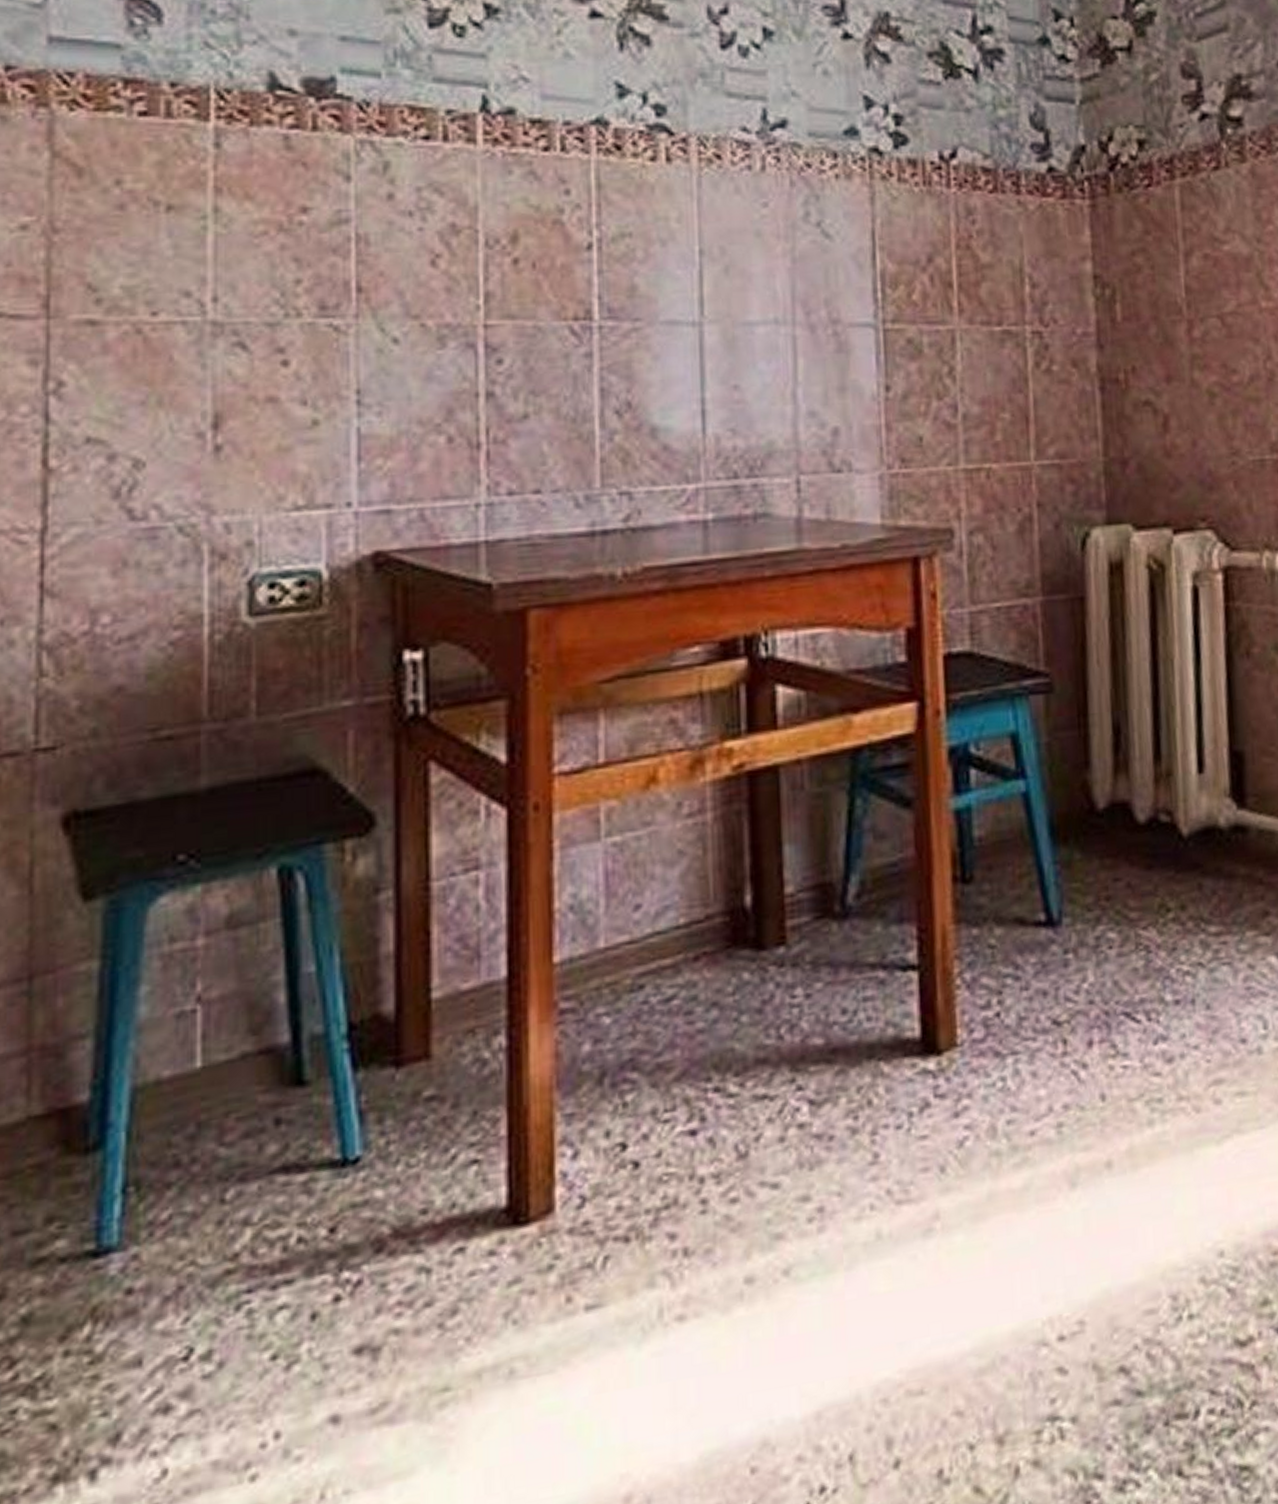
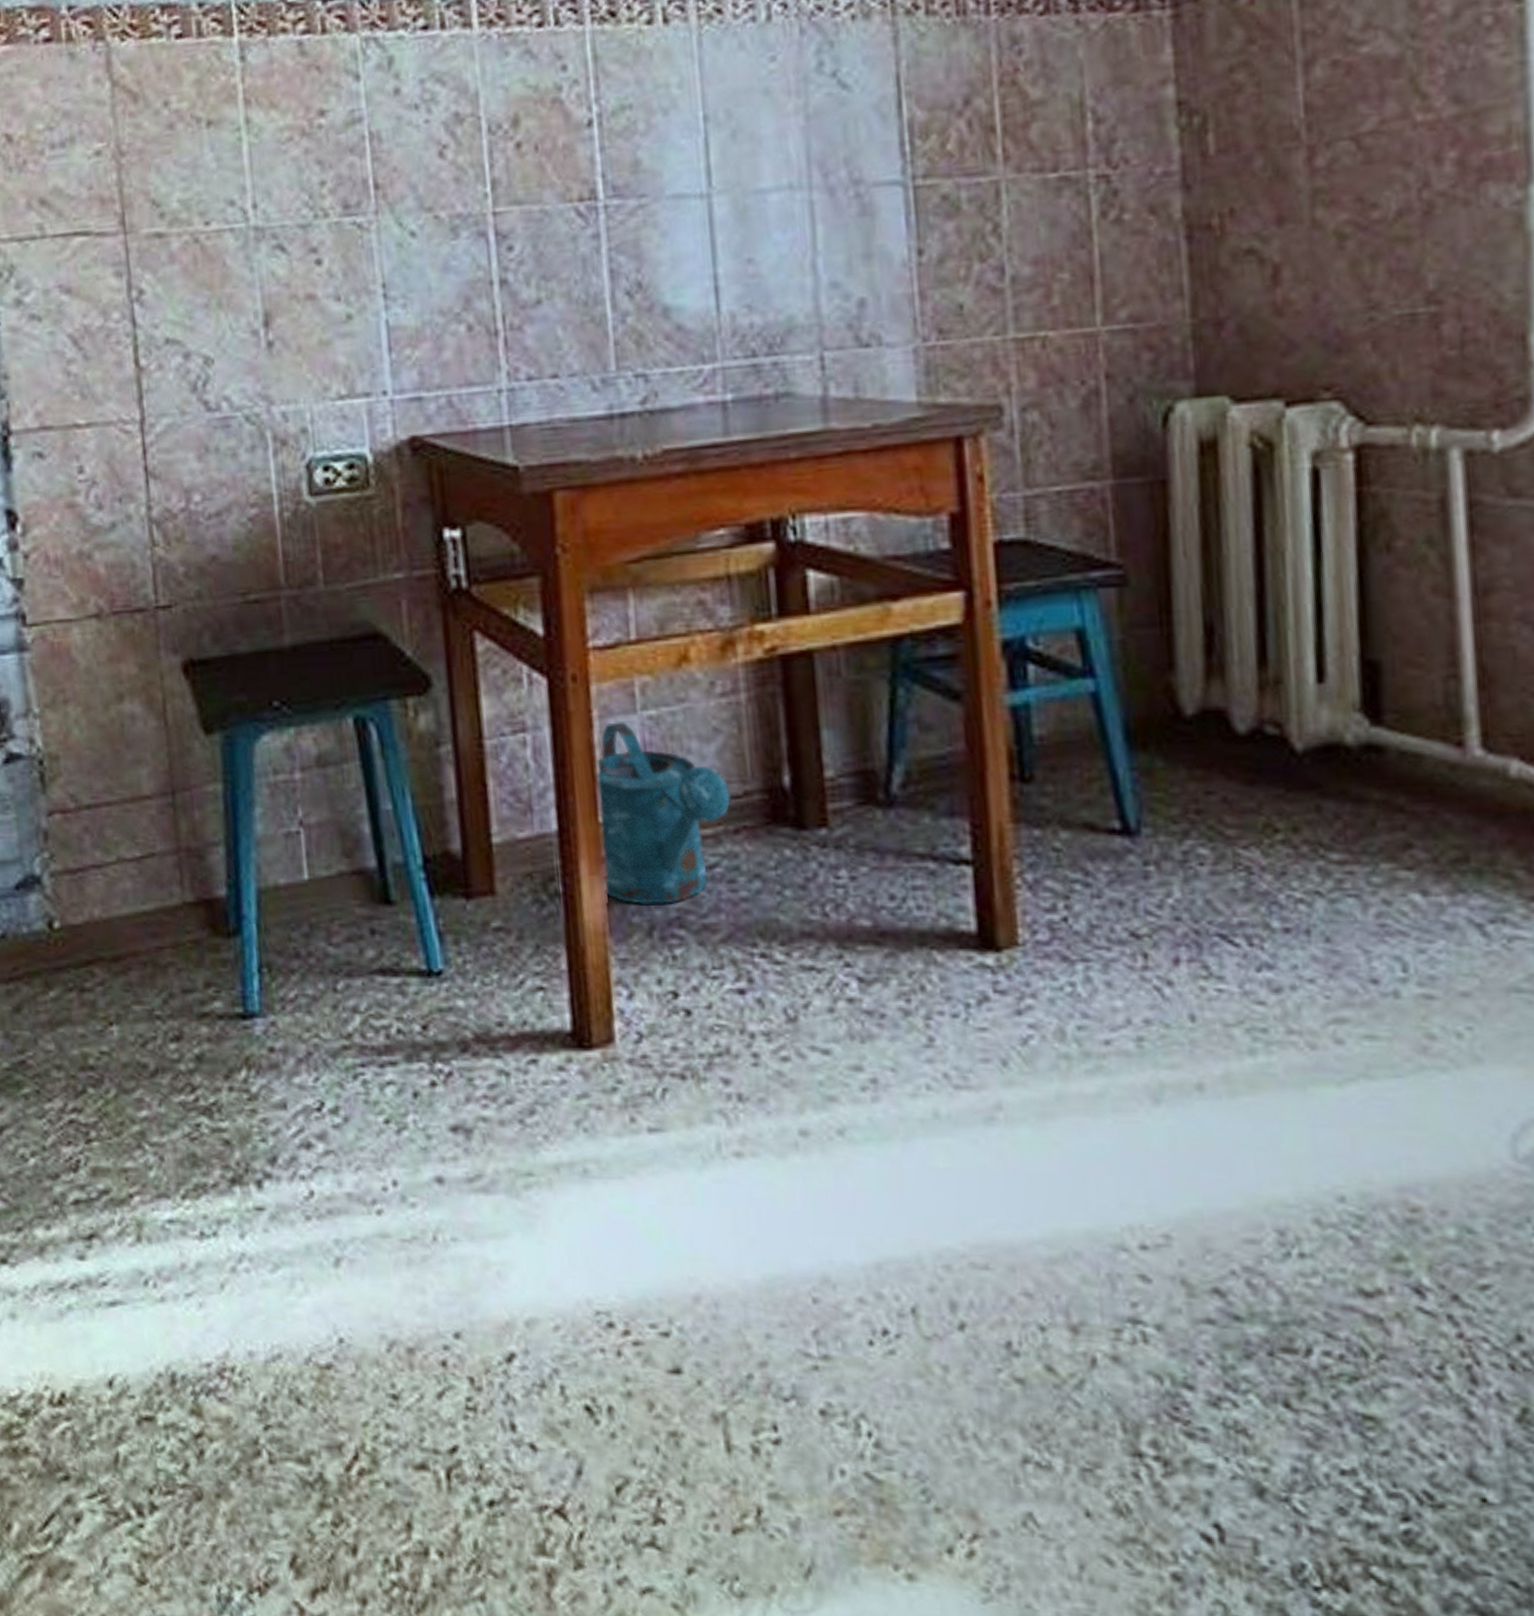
watering can: none [553,851,692,1051] -> present [595,722,731,906]

